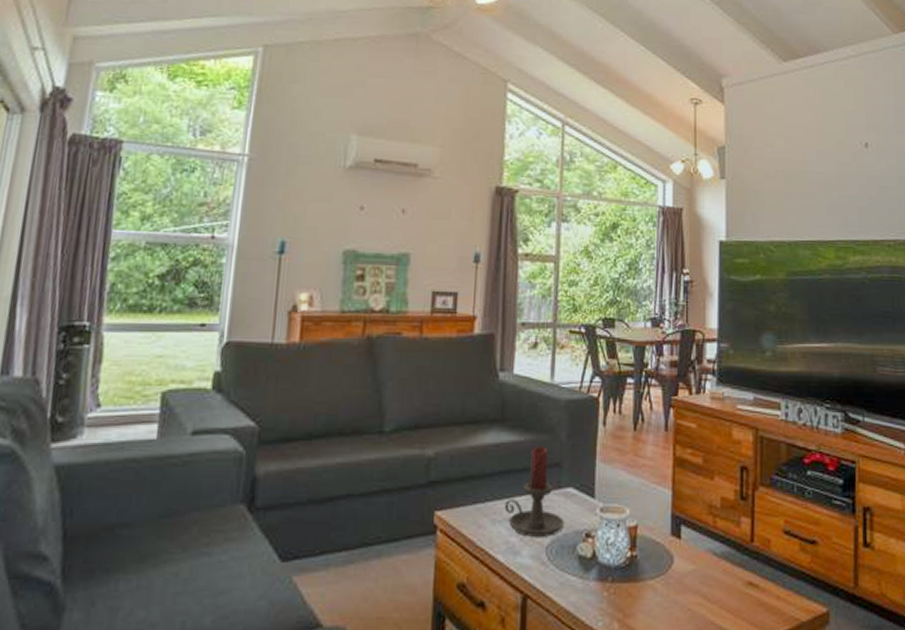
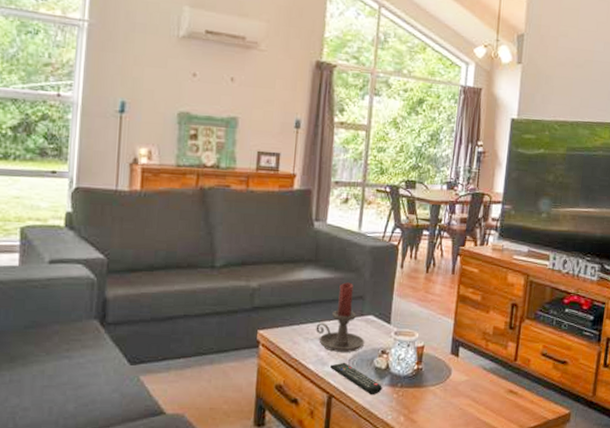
remote control: none [524,550,589,593] -> present [330,362,382,394]

